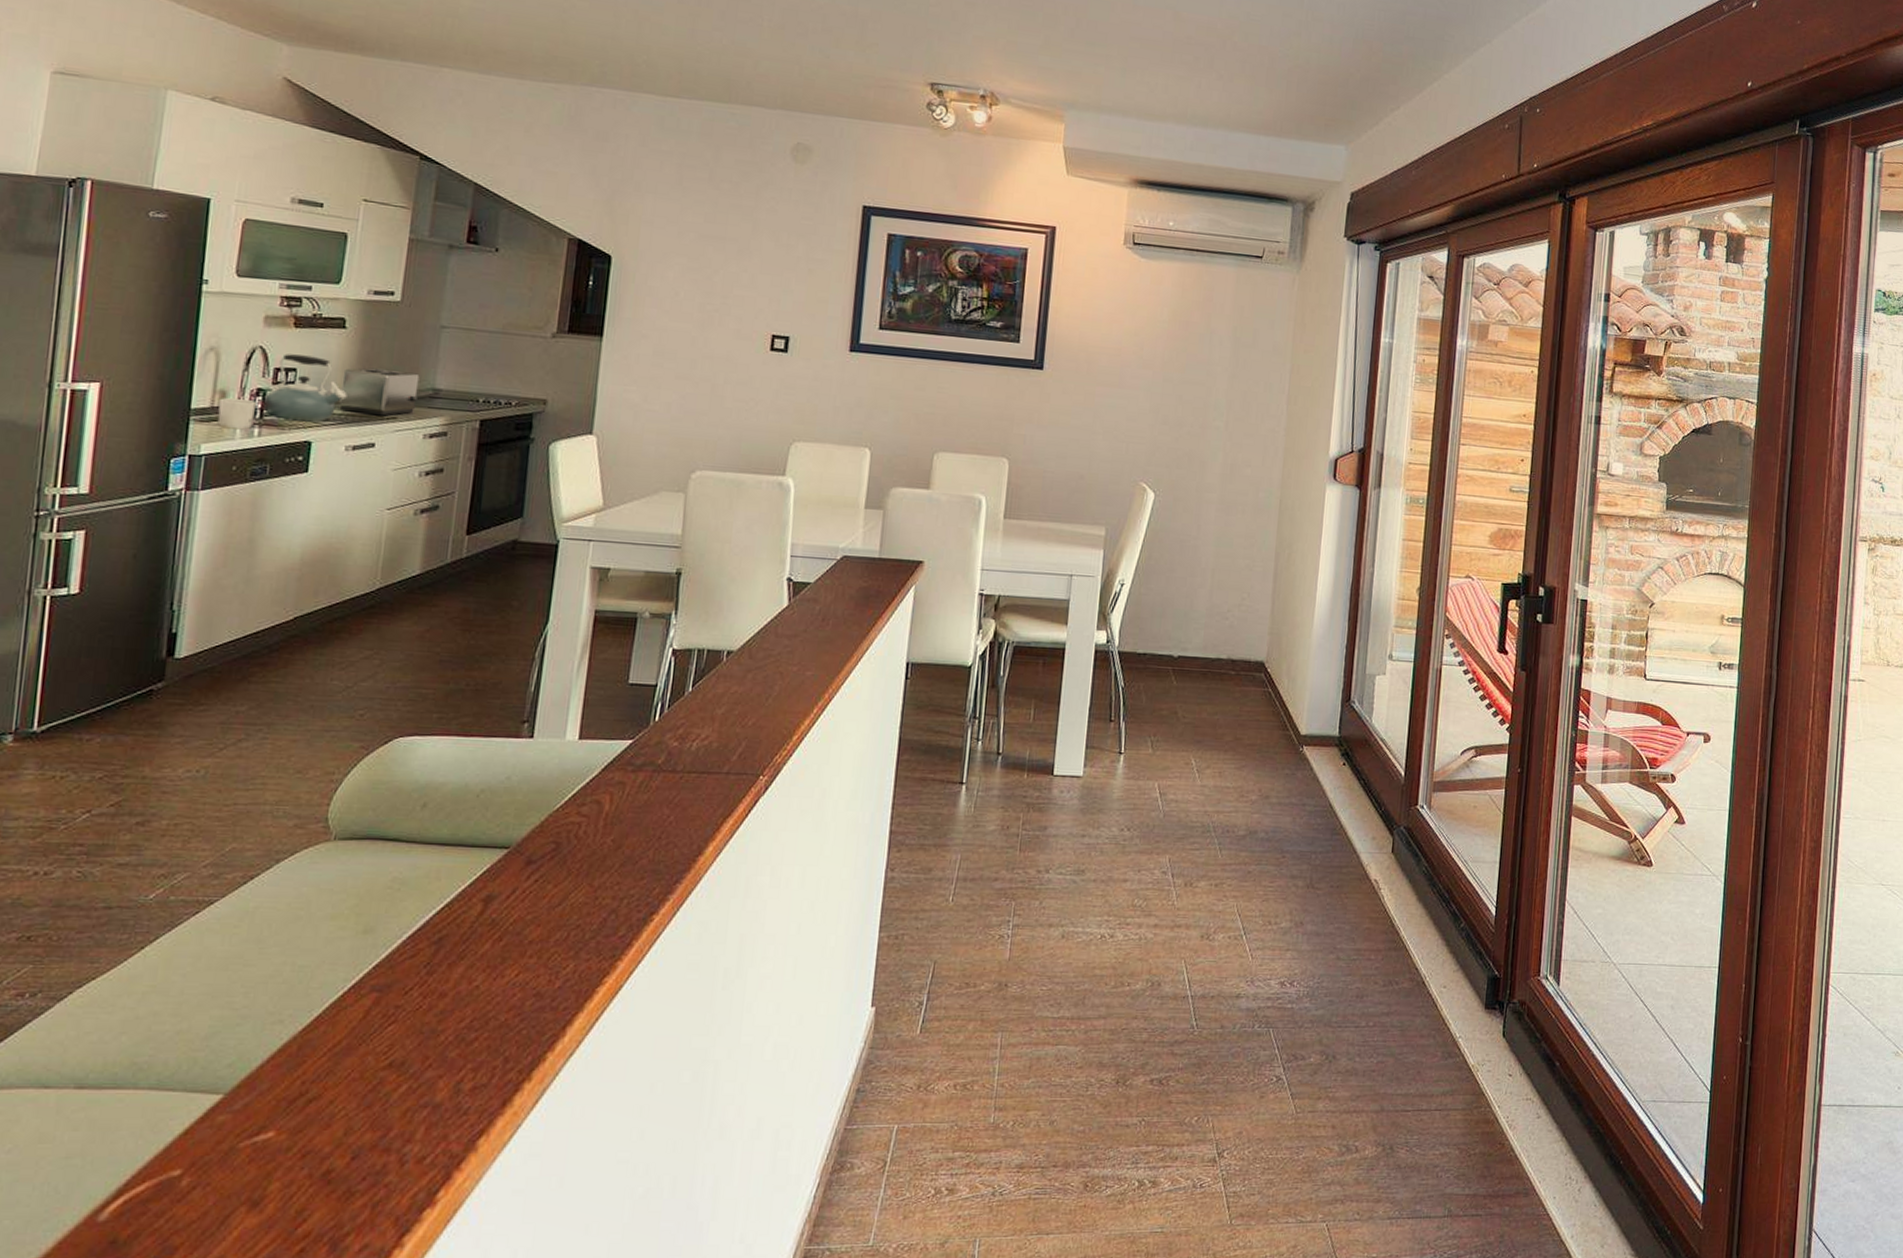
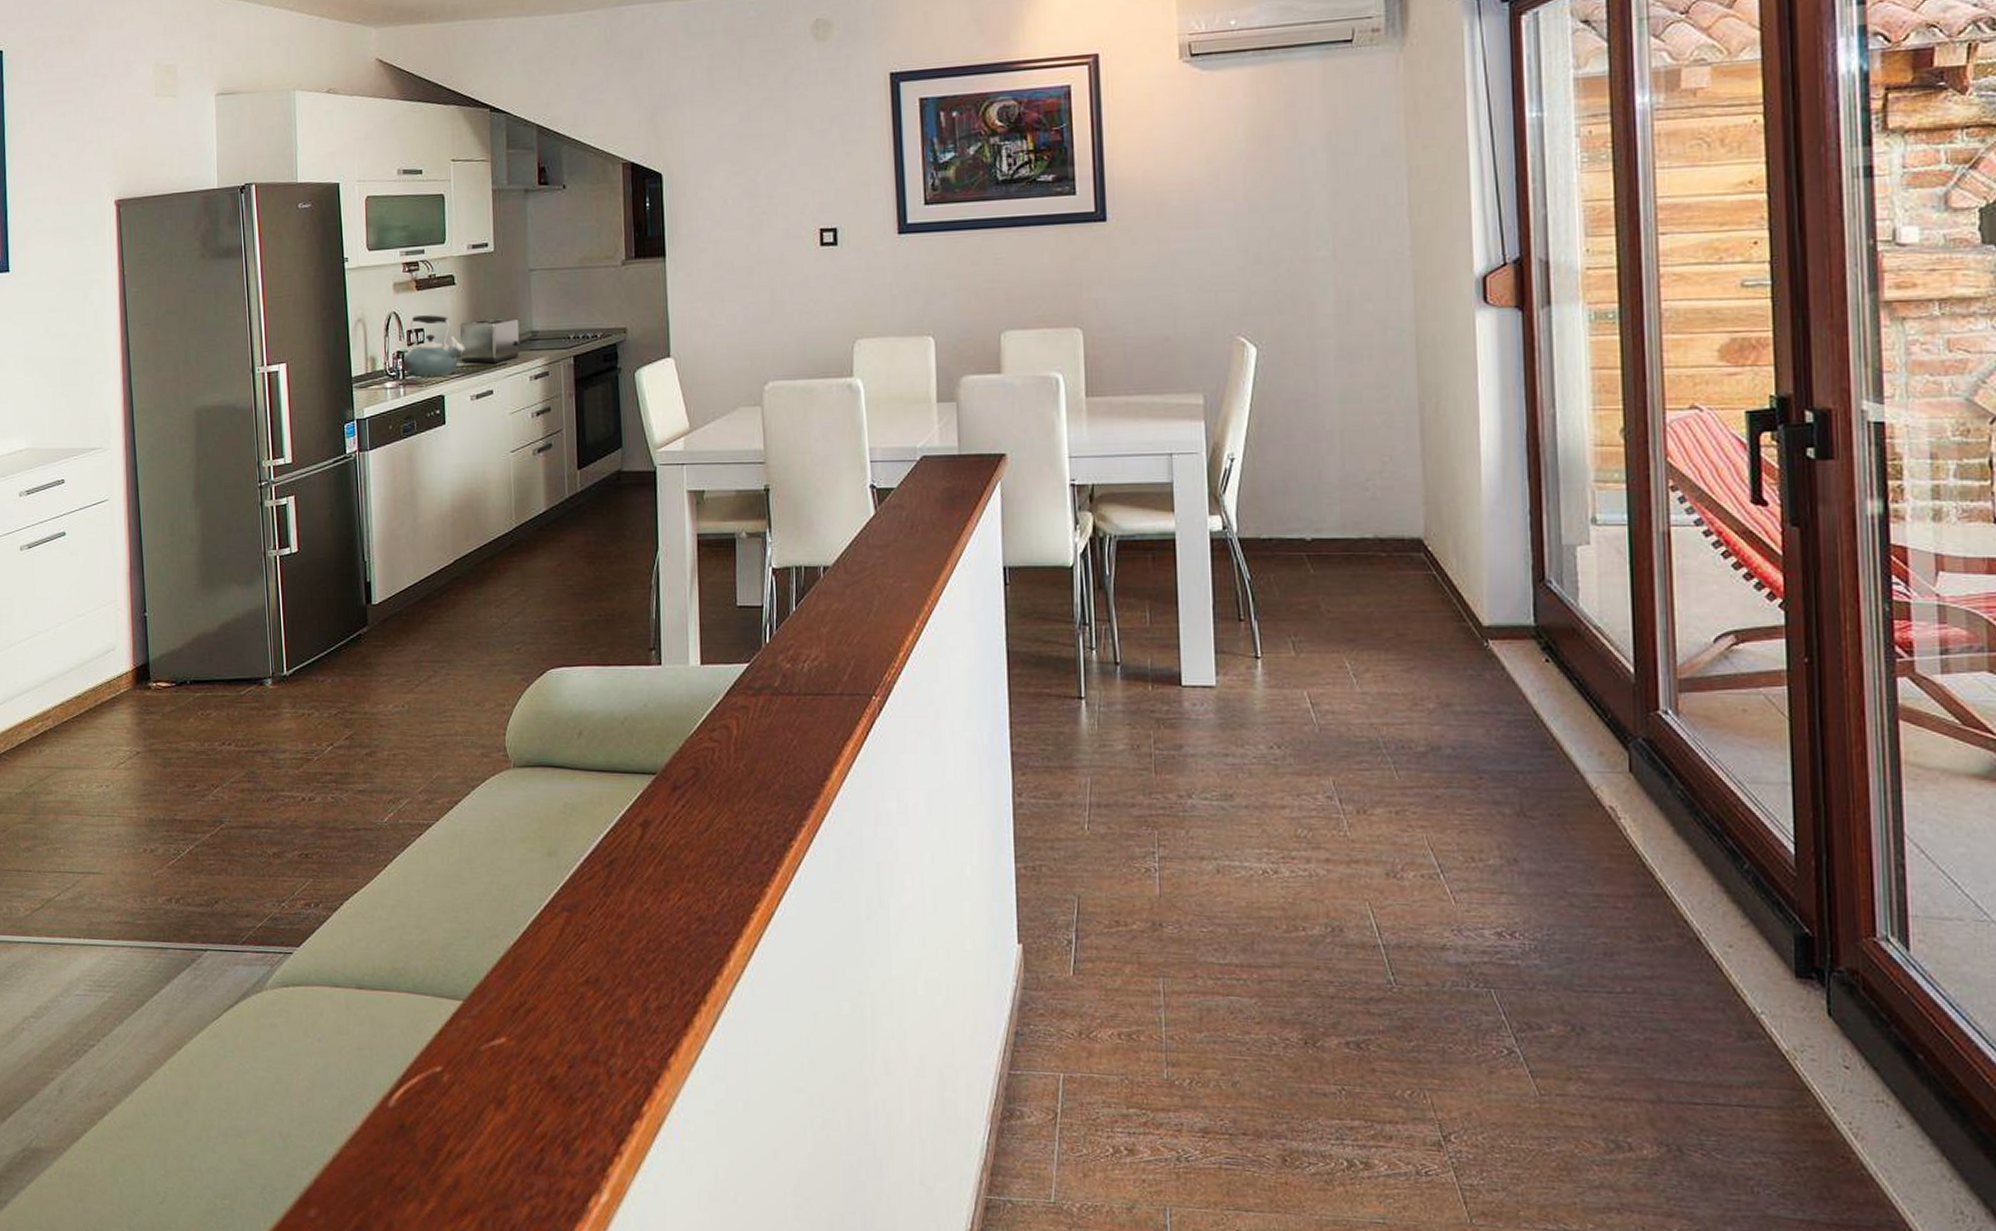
mug: present [217,398,256,430] -> none [371,363,399,392]

